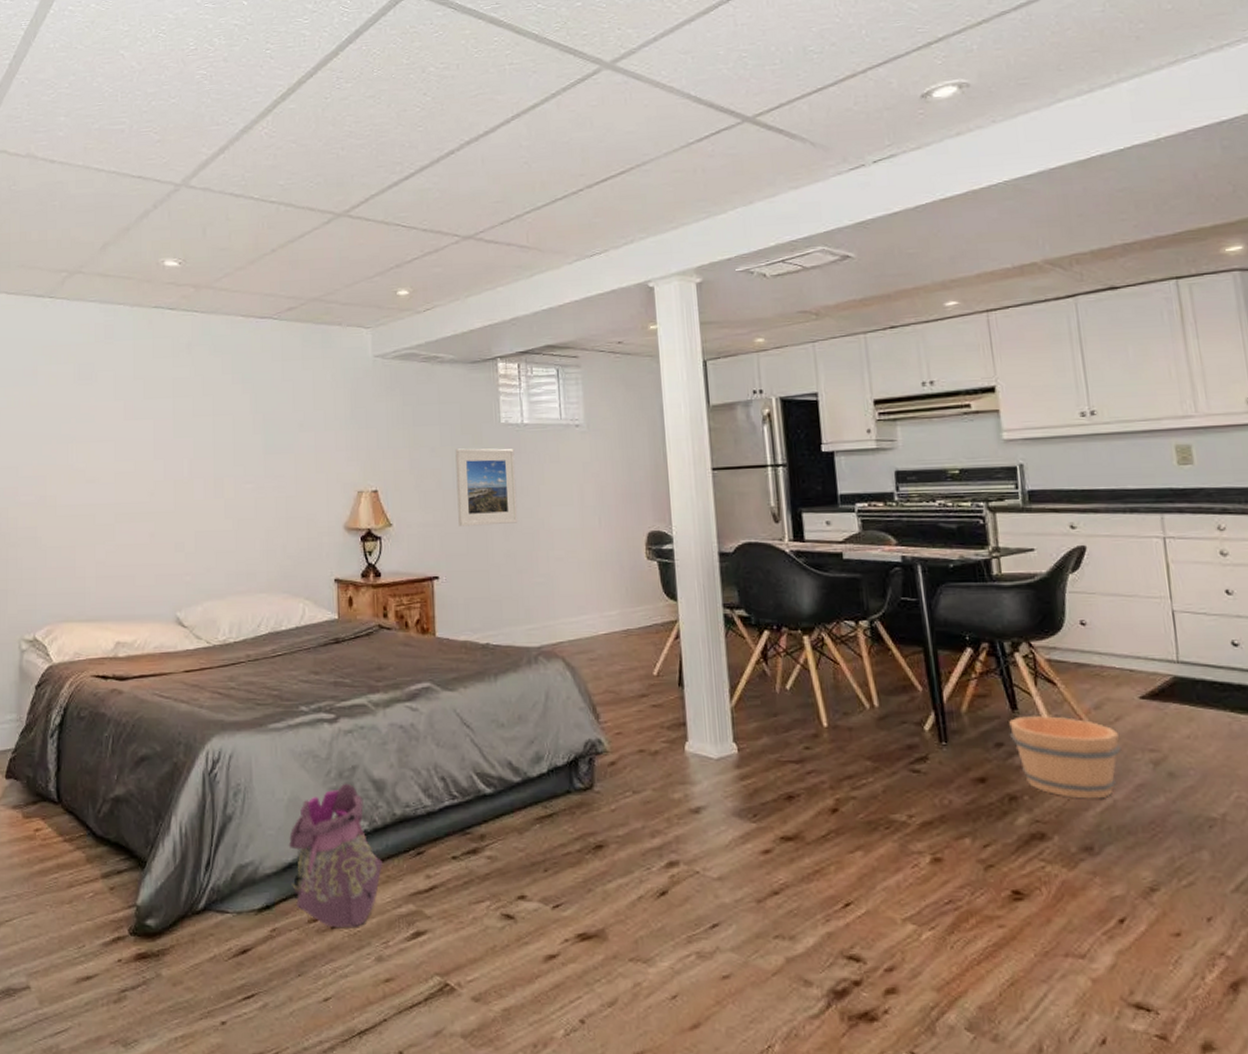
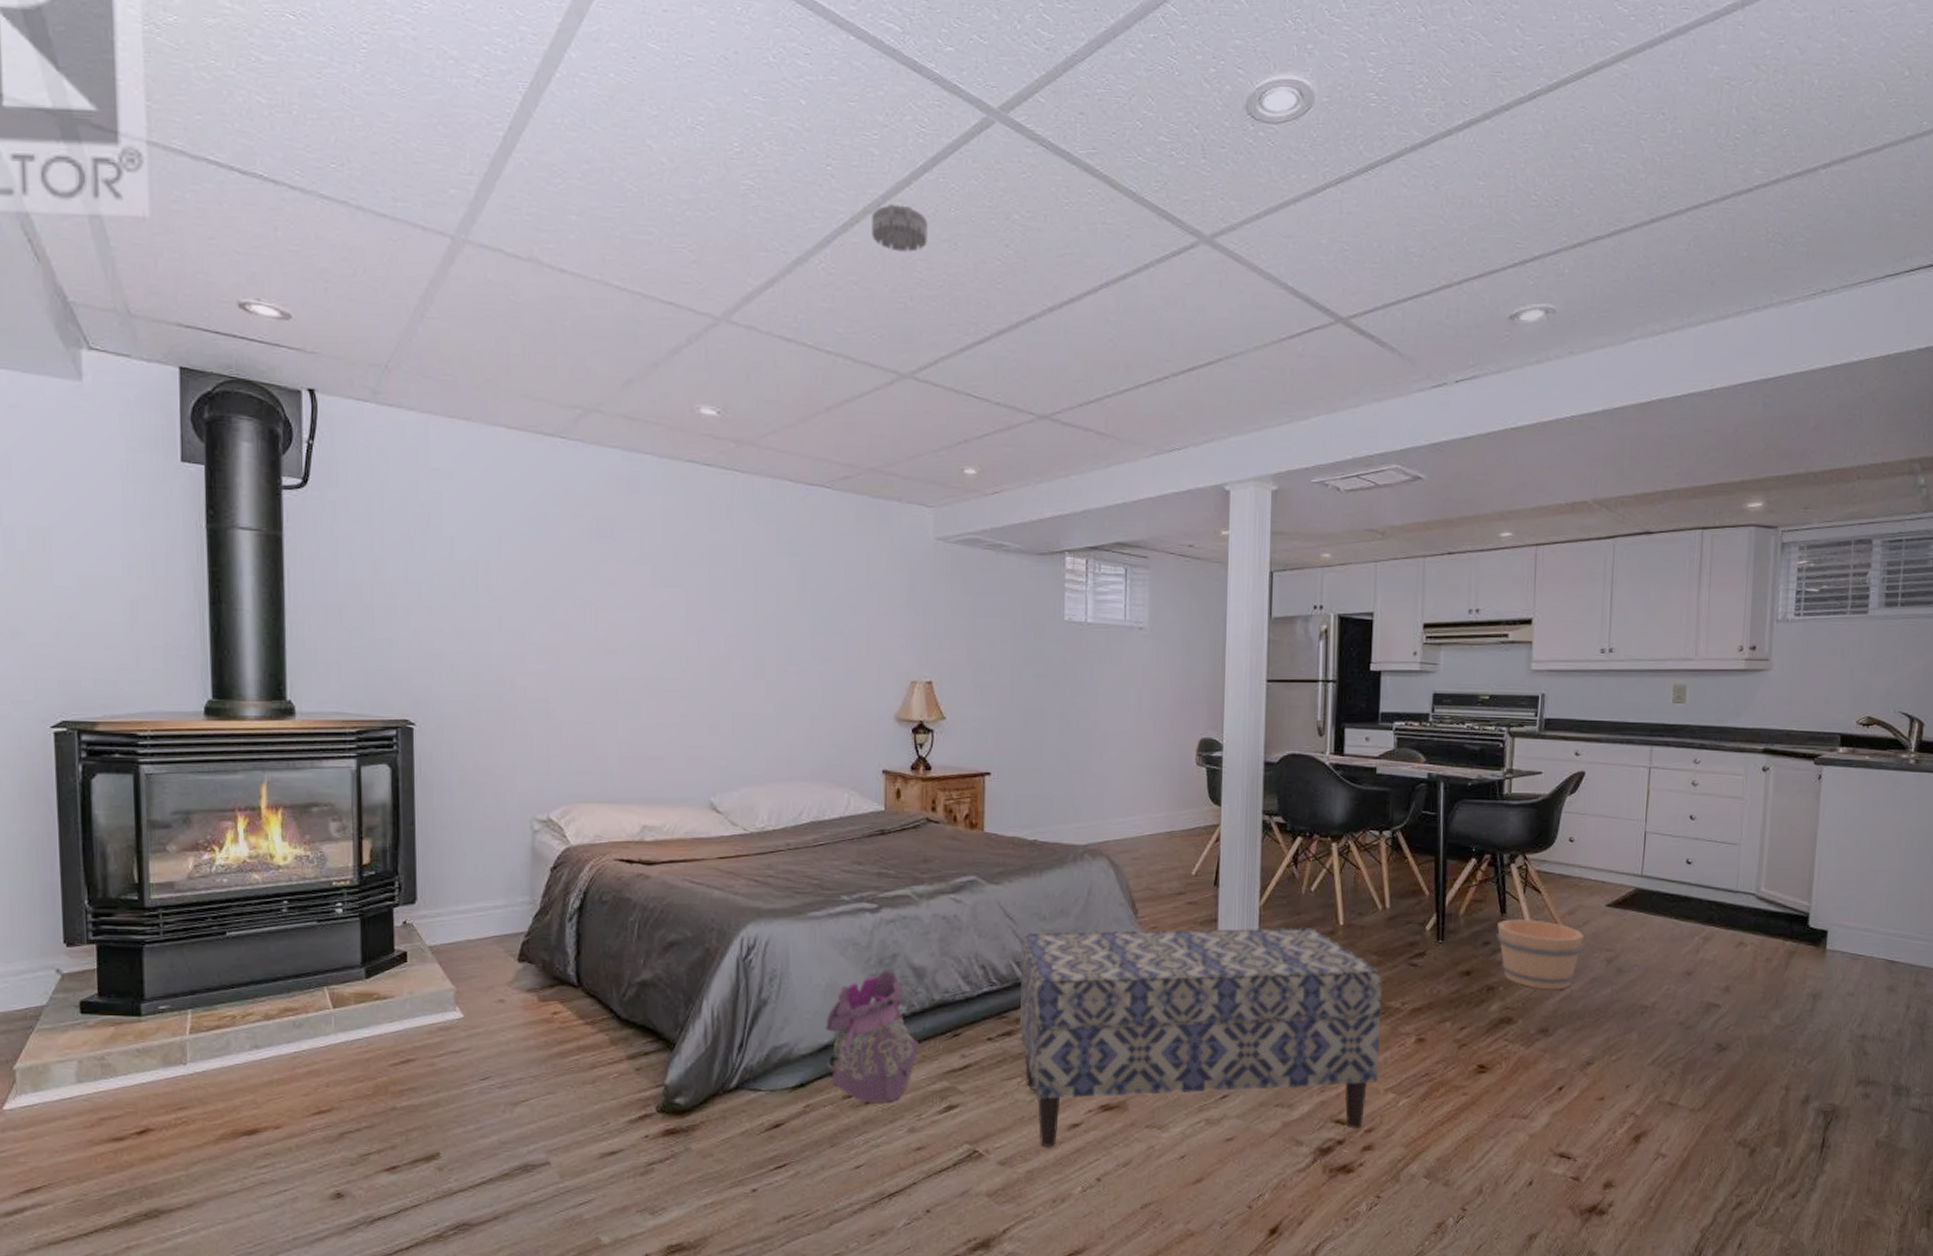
smoke detector: none [306,72,355,111] -> present [872,203,928,252]
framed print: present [455,448,518,527] -> none [1014,644,1076,724]
bench: none [480,731,892,981] -> present [1019,928,1383,1147]

